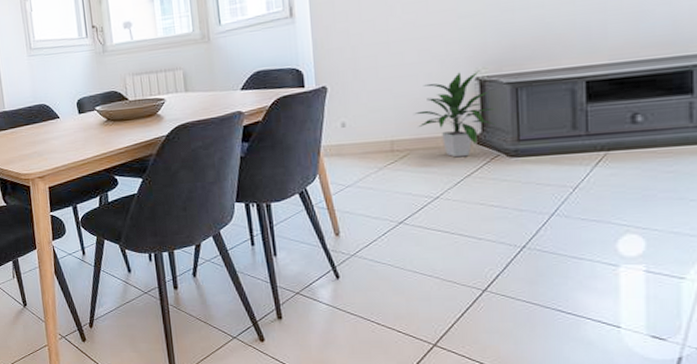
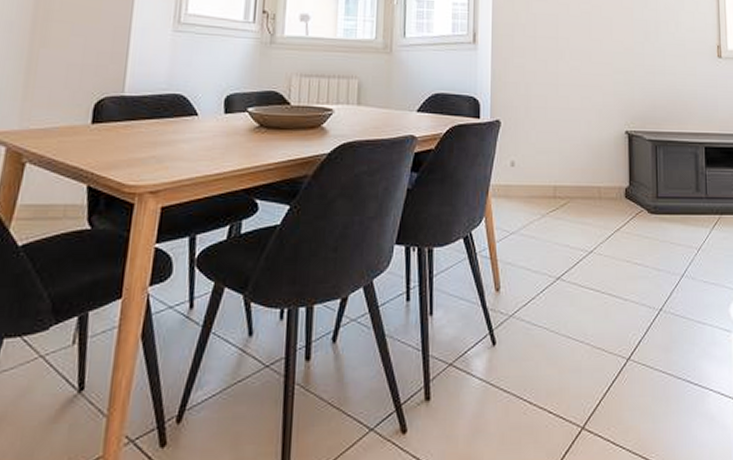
indoor plant: present [414,70,496,158] -> none [575,124,640,210]

